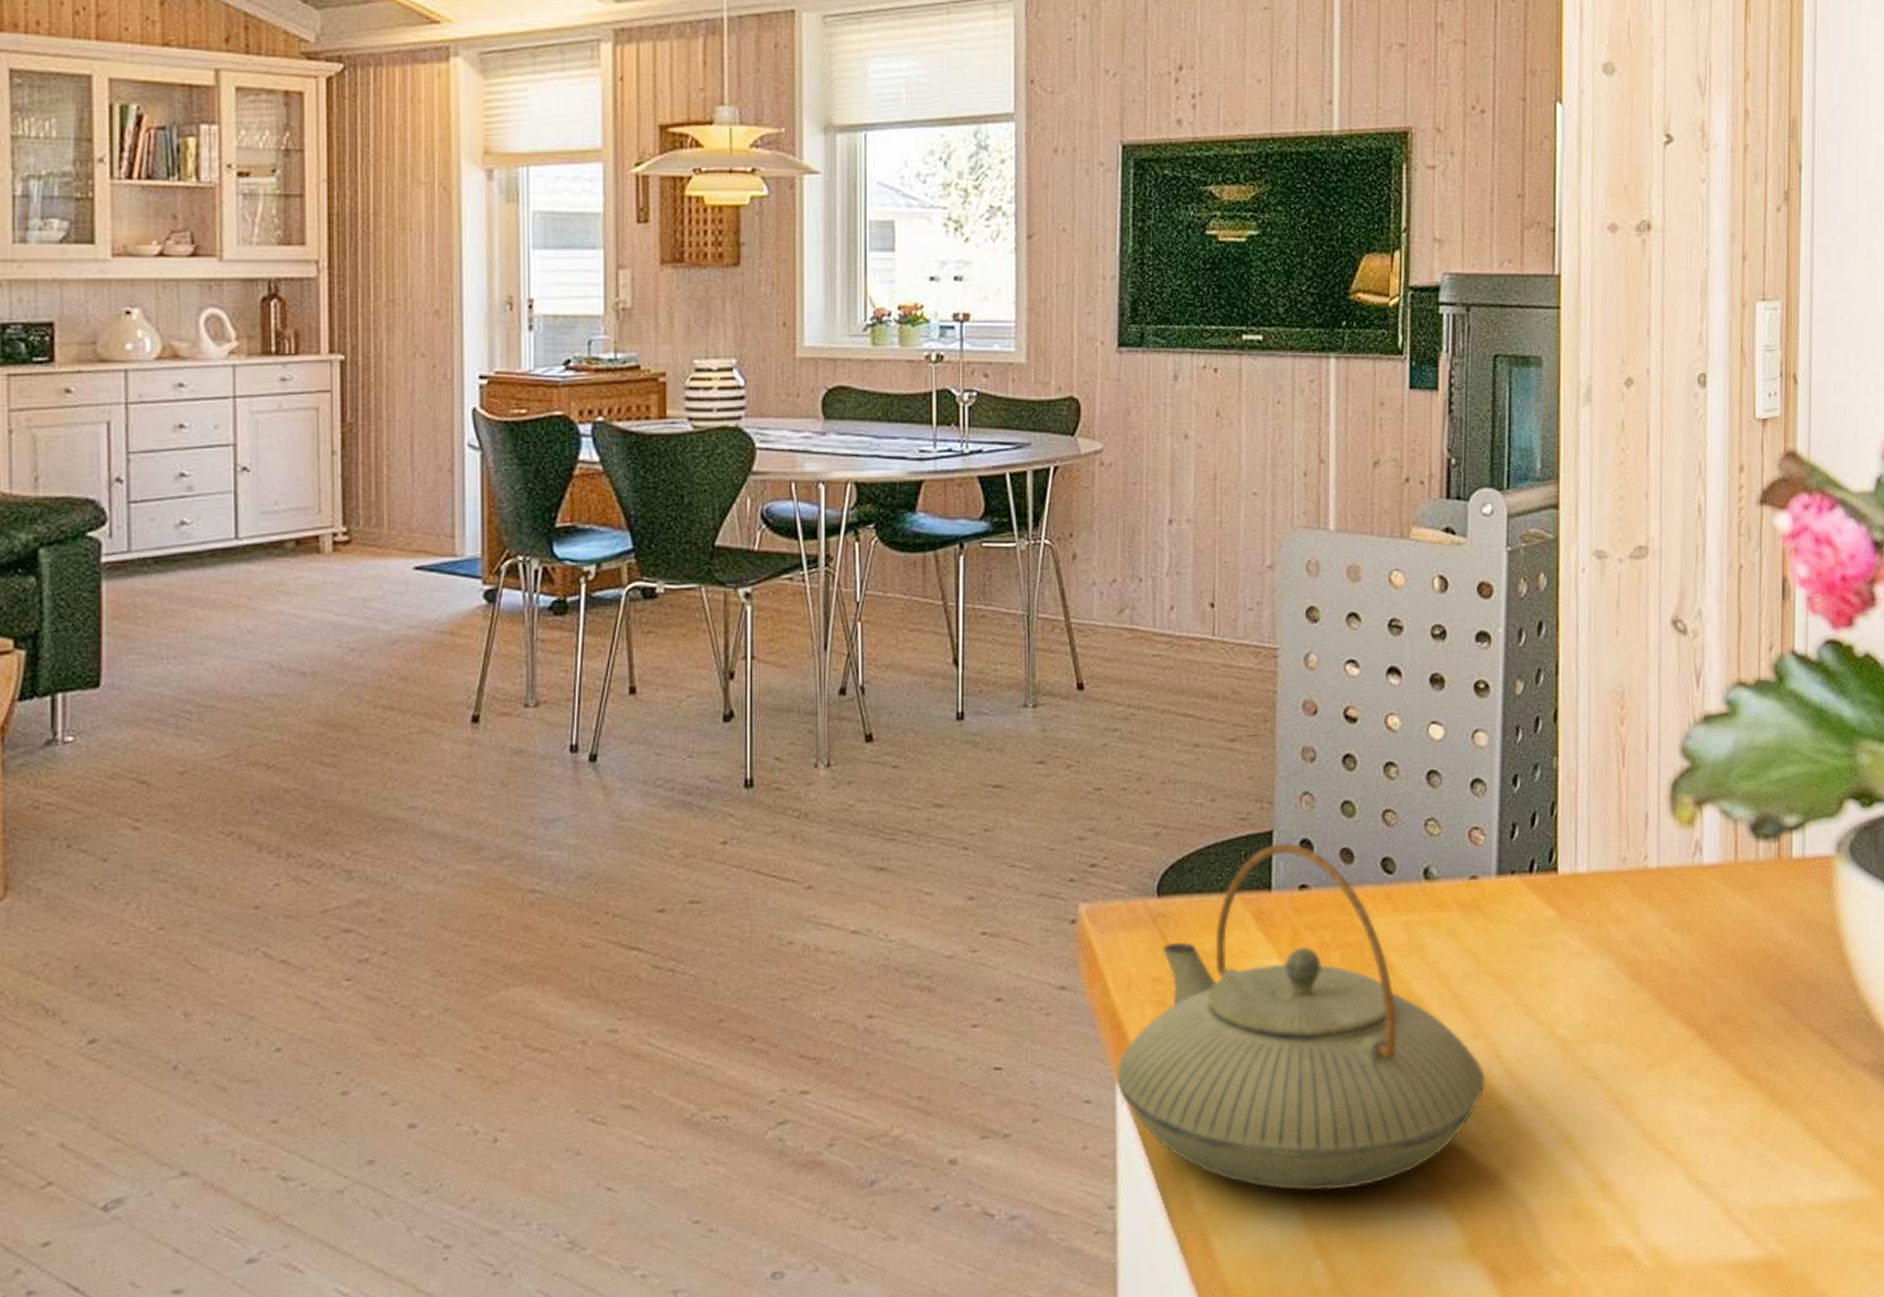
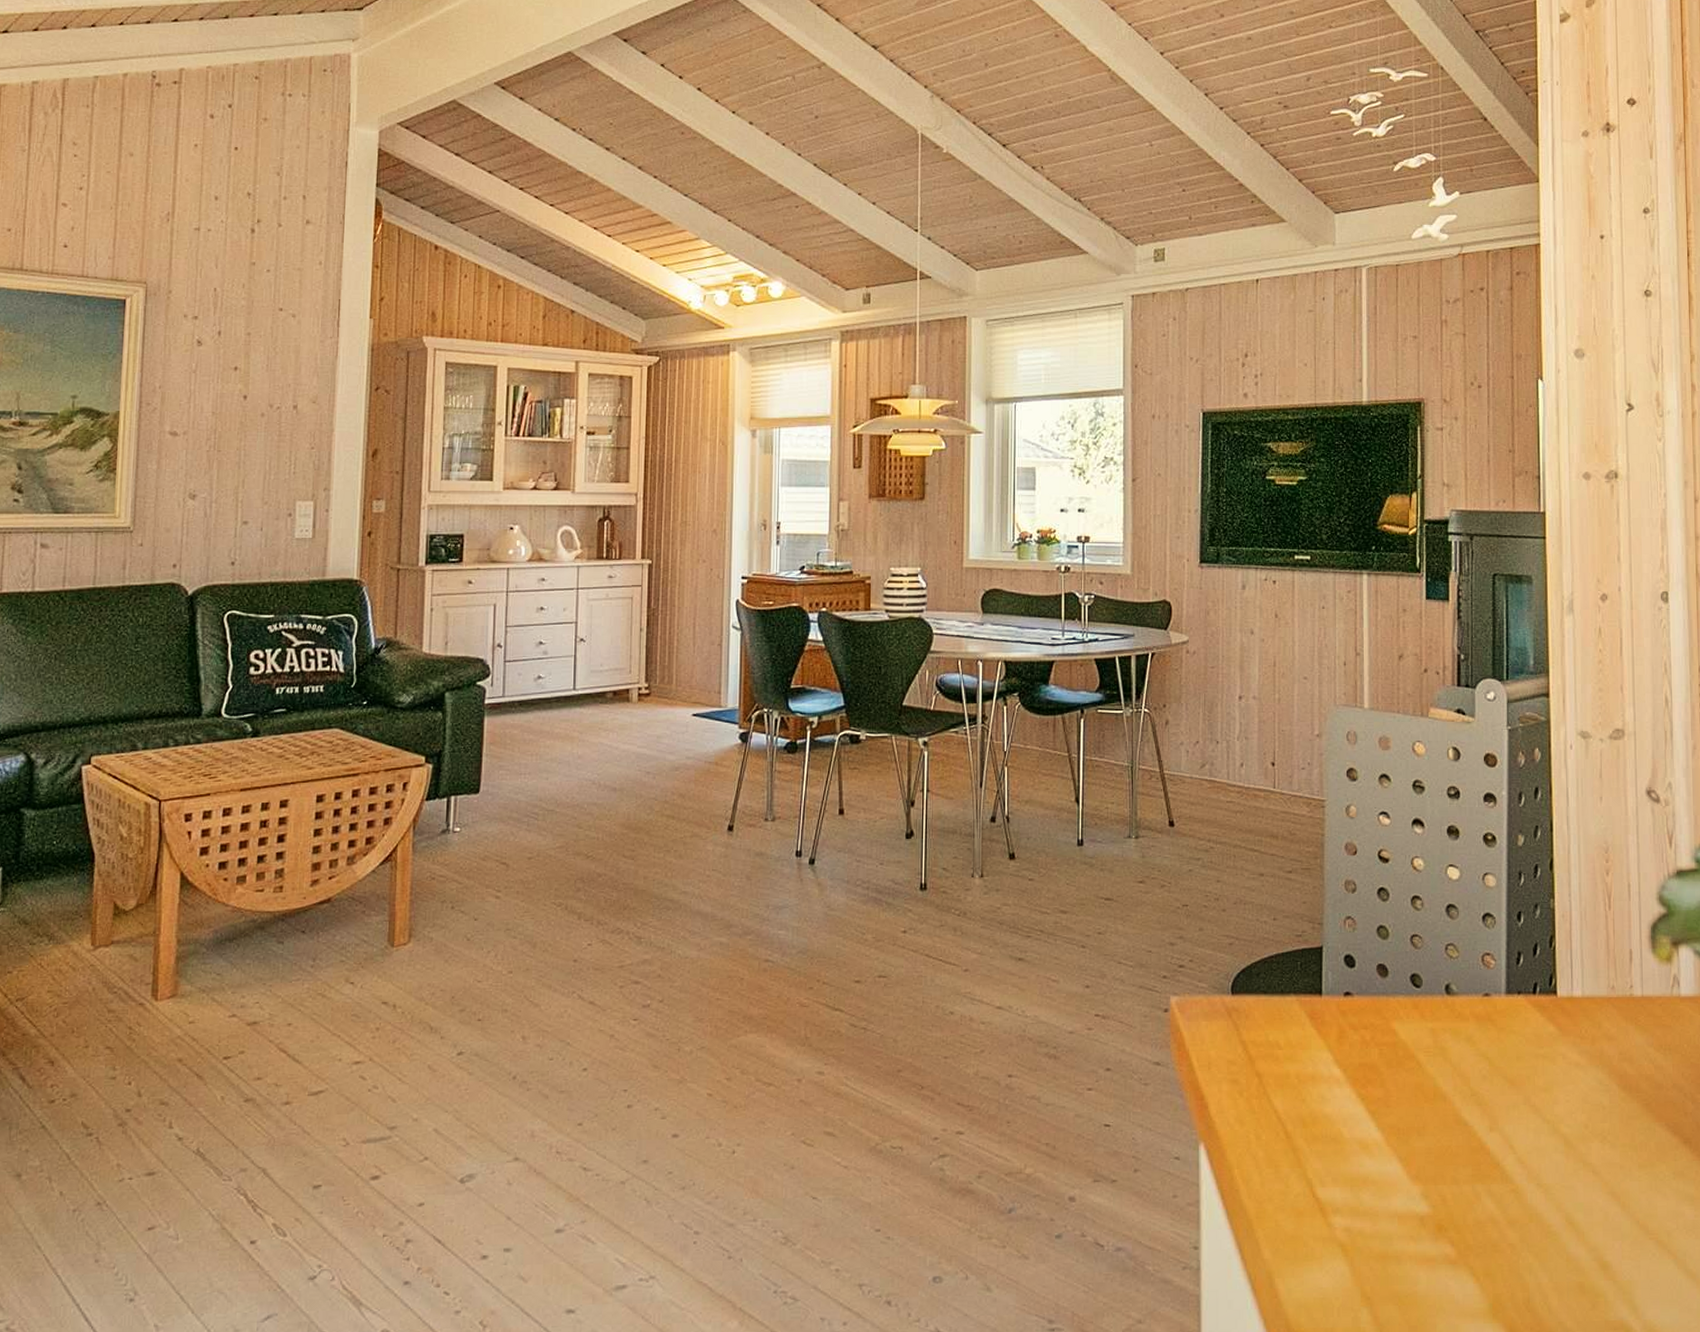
teapot: present [1117,842,1485,1191] -> none [1200,957,1501,1250]

